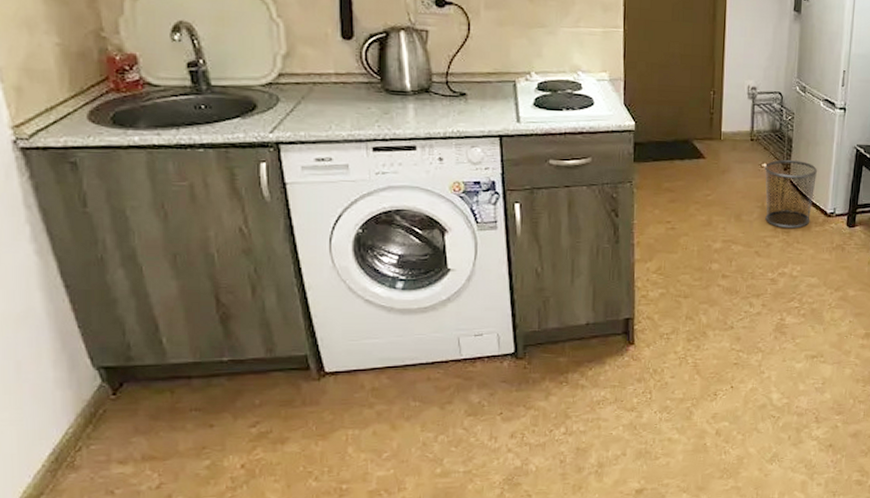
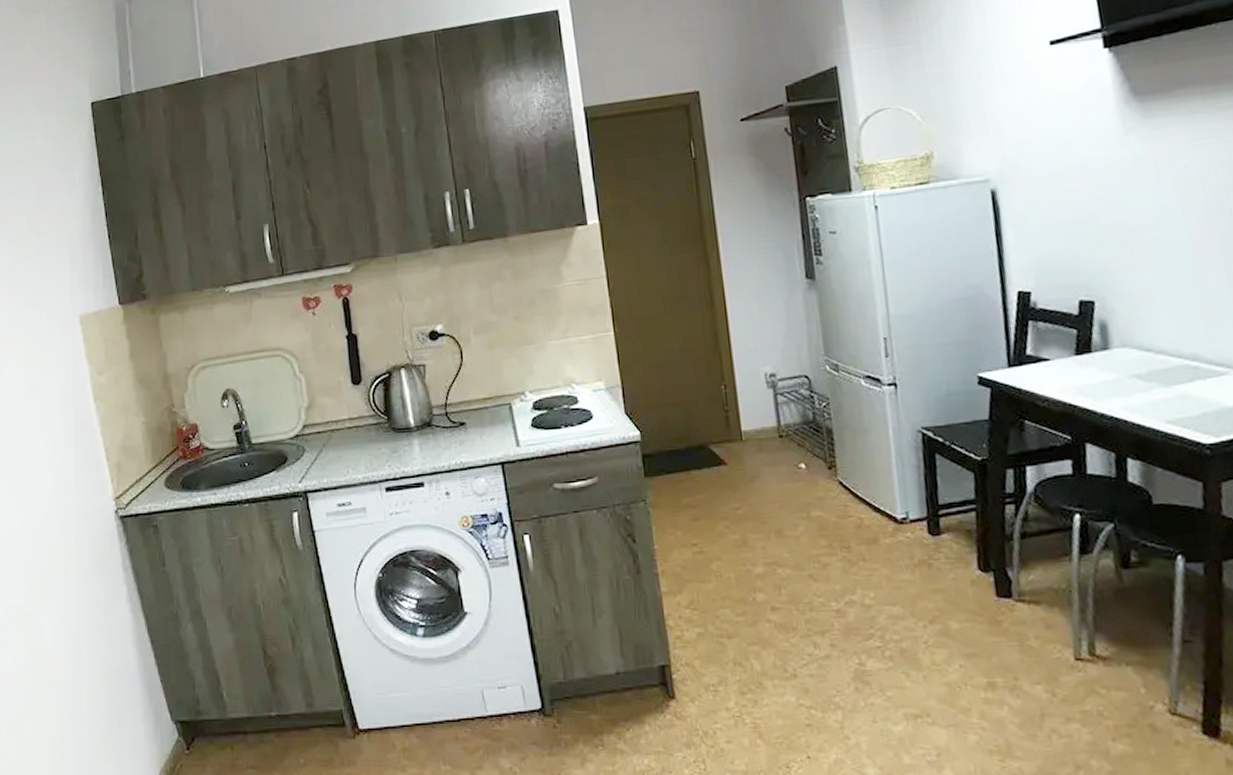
waste bin: present [764,160,818,229] -> none [802,455,876,543]

